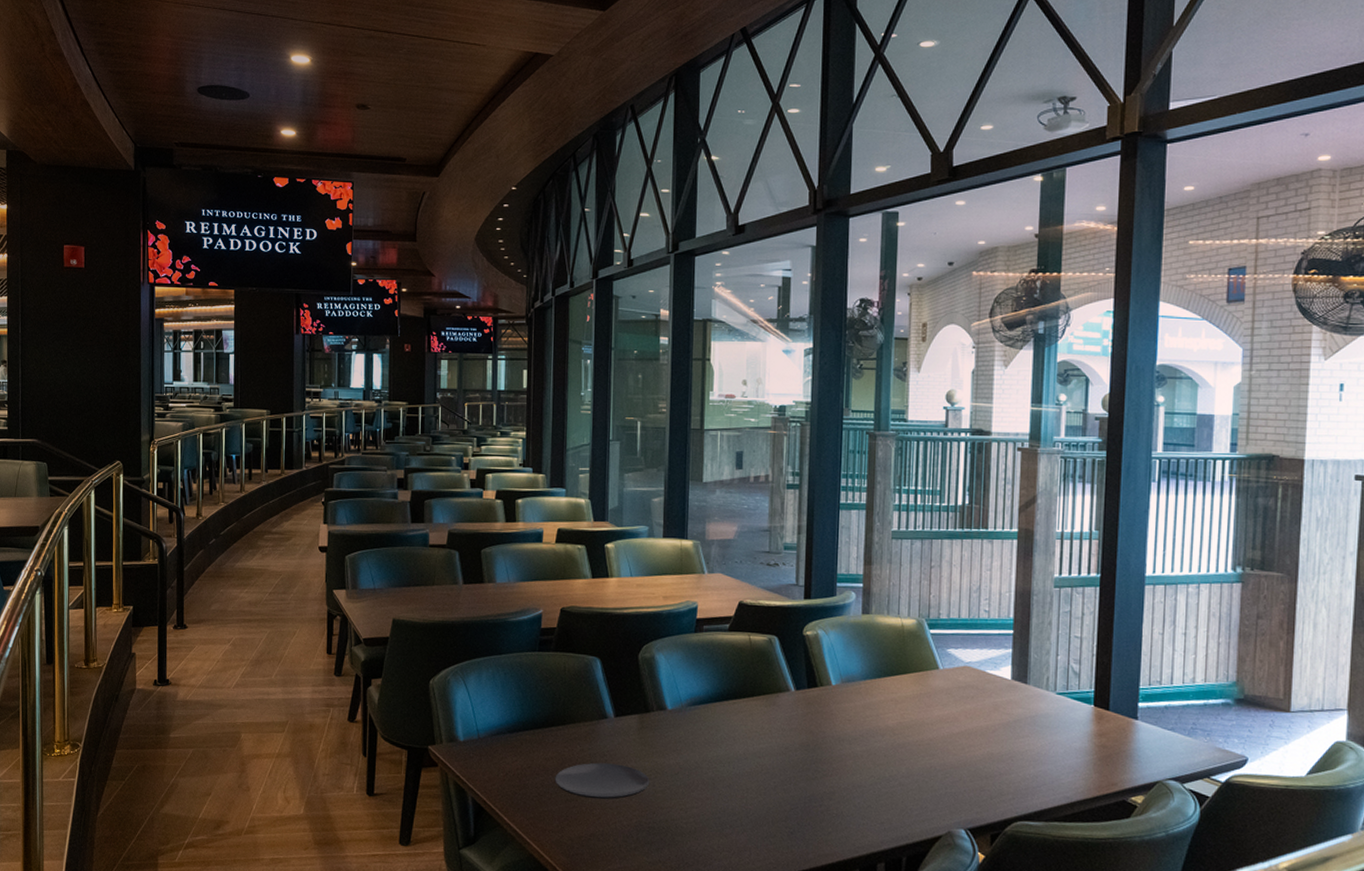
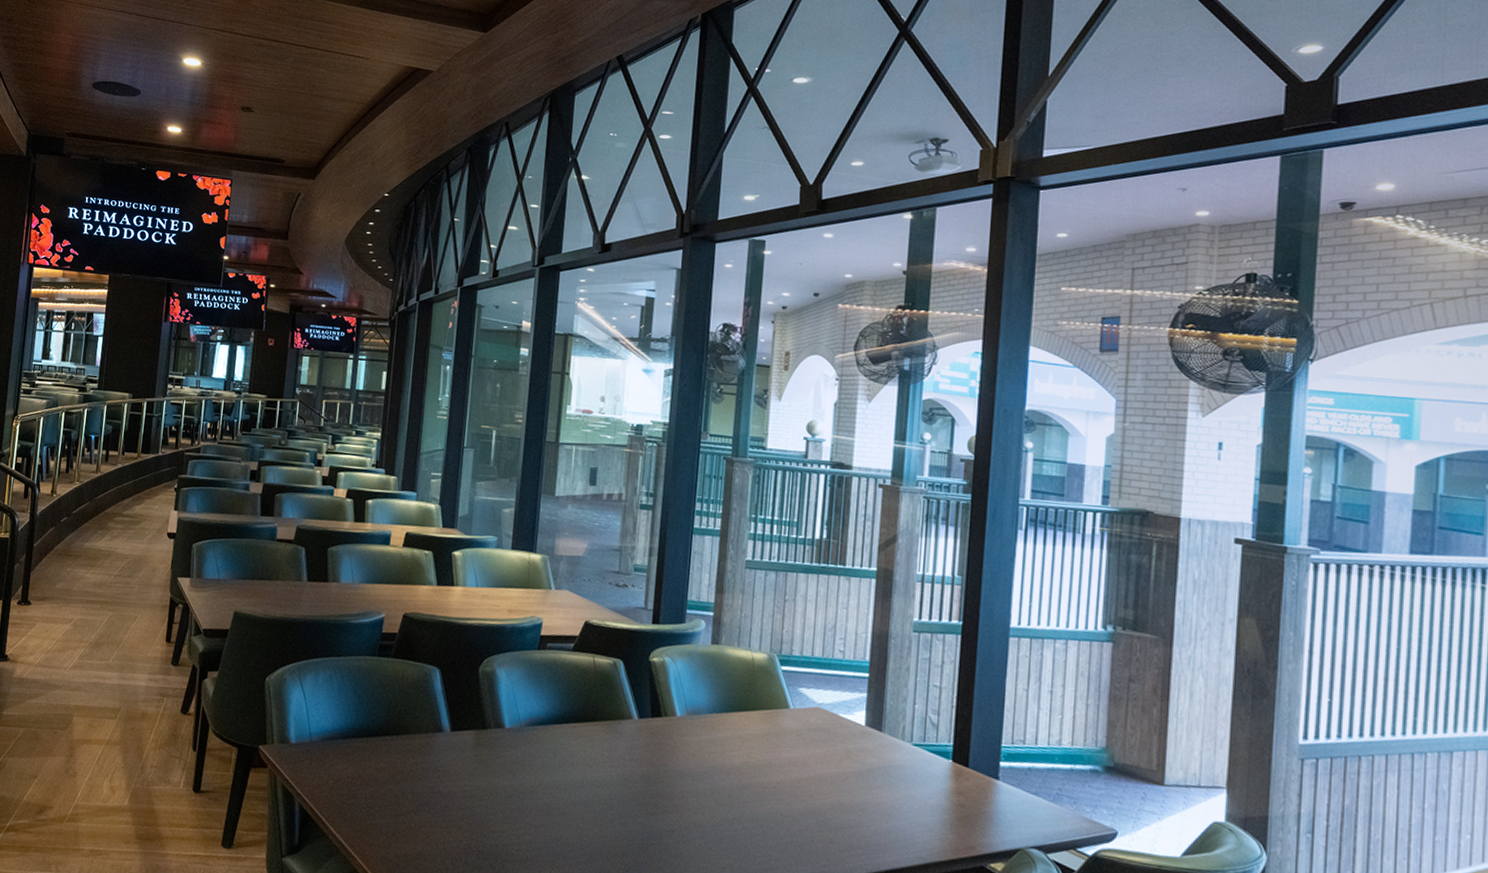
plate: present [555,762,650,800] -> none [385,777,483,818]

